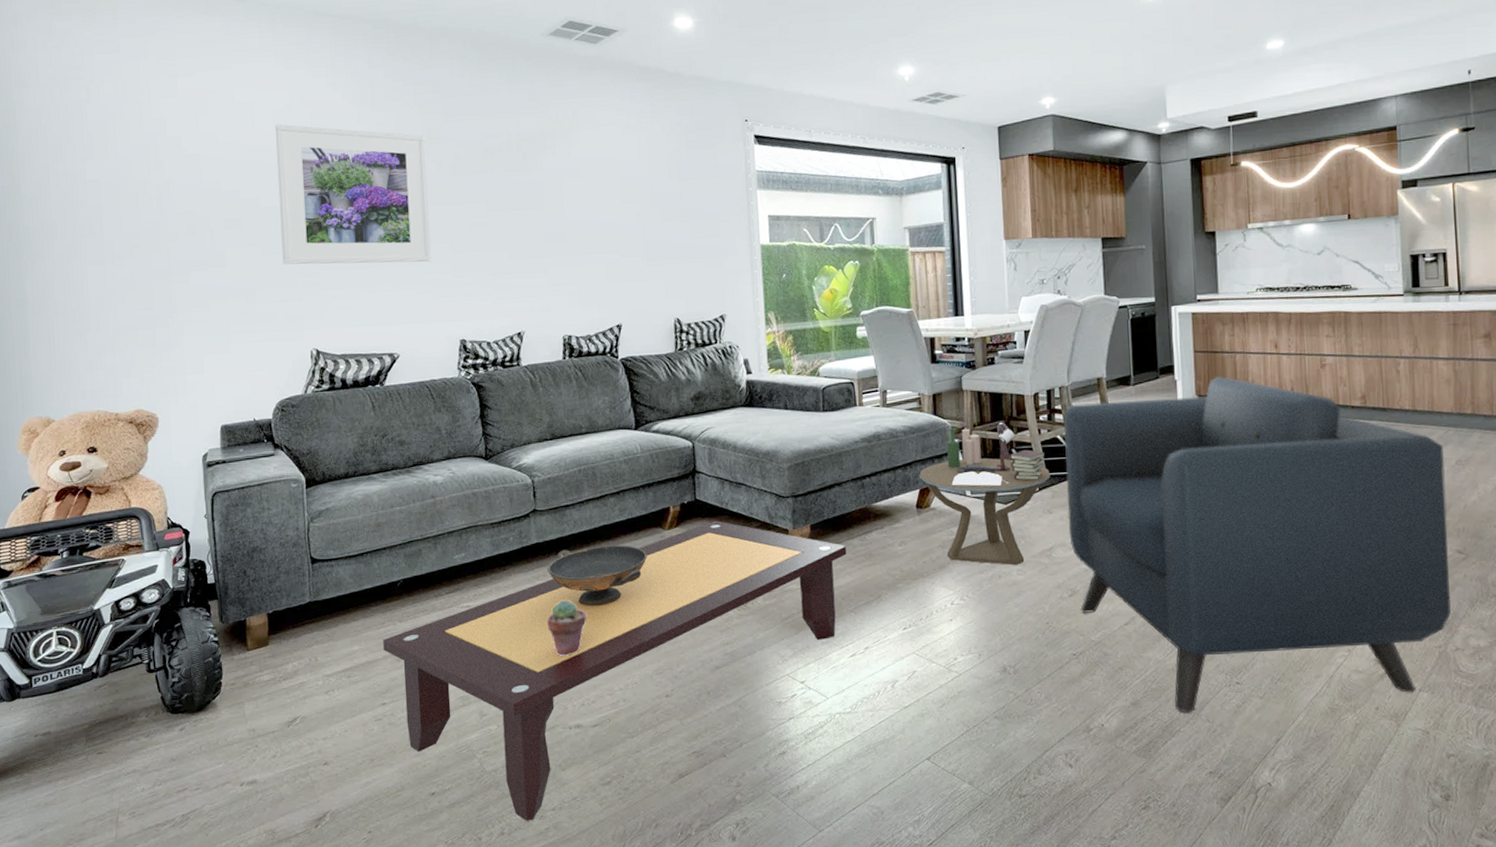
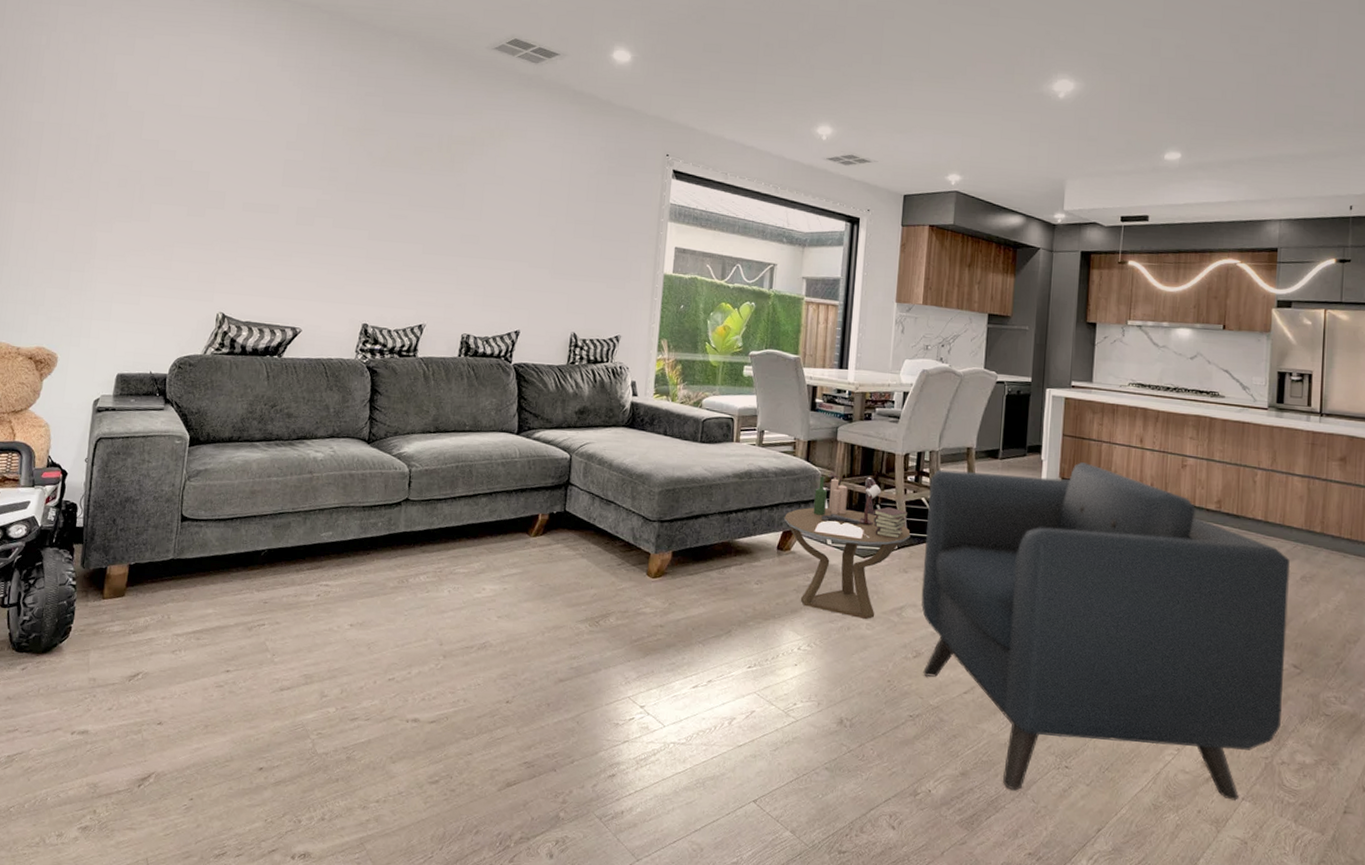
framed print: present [276,124,433,265] -> none [205,94,361,246]
coffee table: present [383,521,847,821] -> none [237,534,704,810]
decorative bowl: present [547,545,647,607] -> none [410,542,510,604]
potted succulent: present [547,600,587,657] -> none [401,591,441,649]

